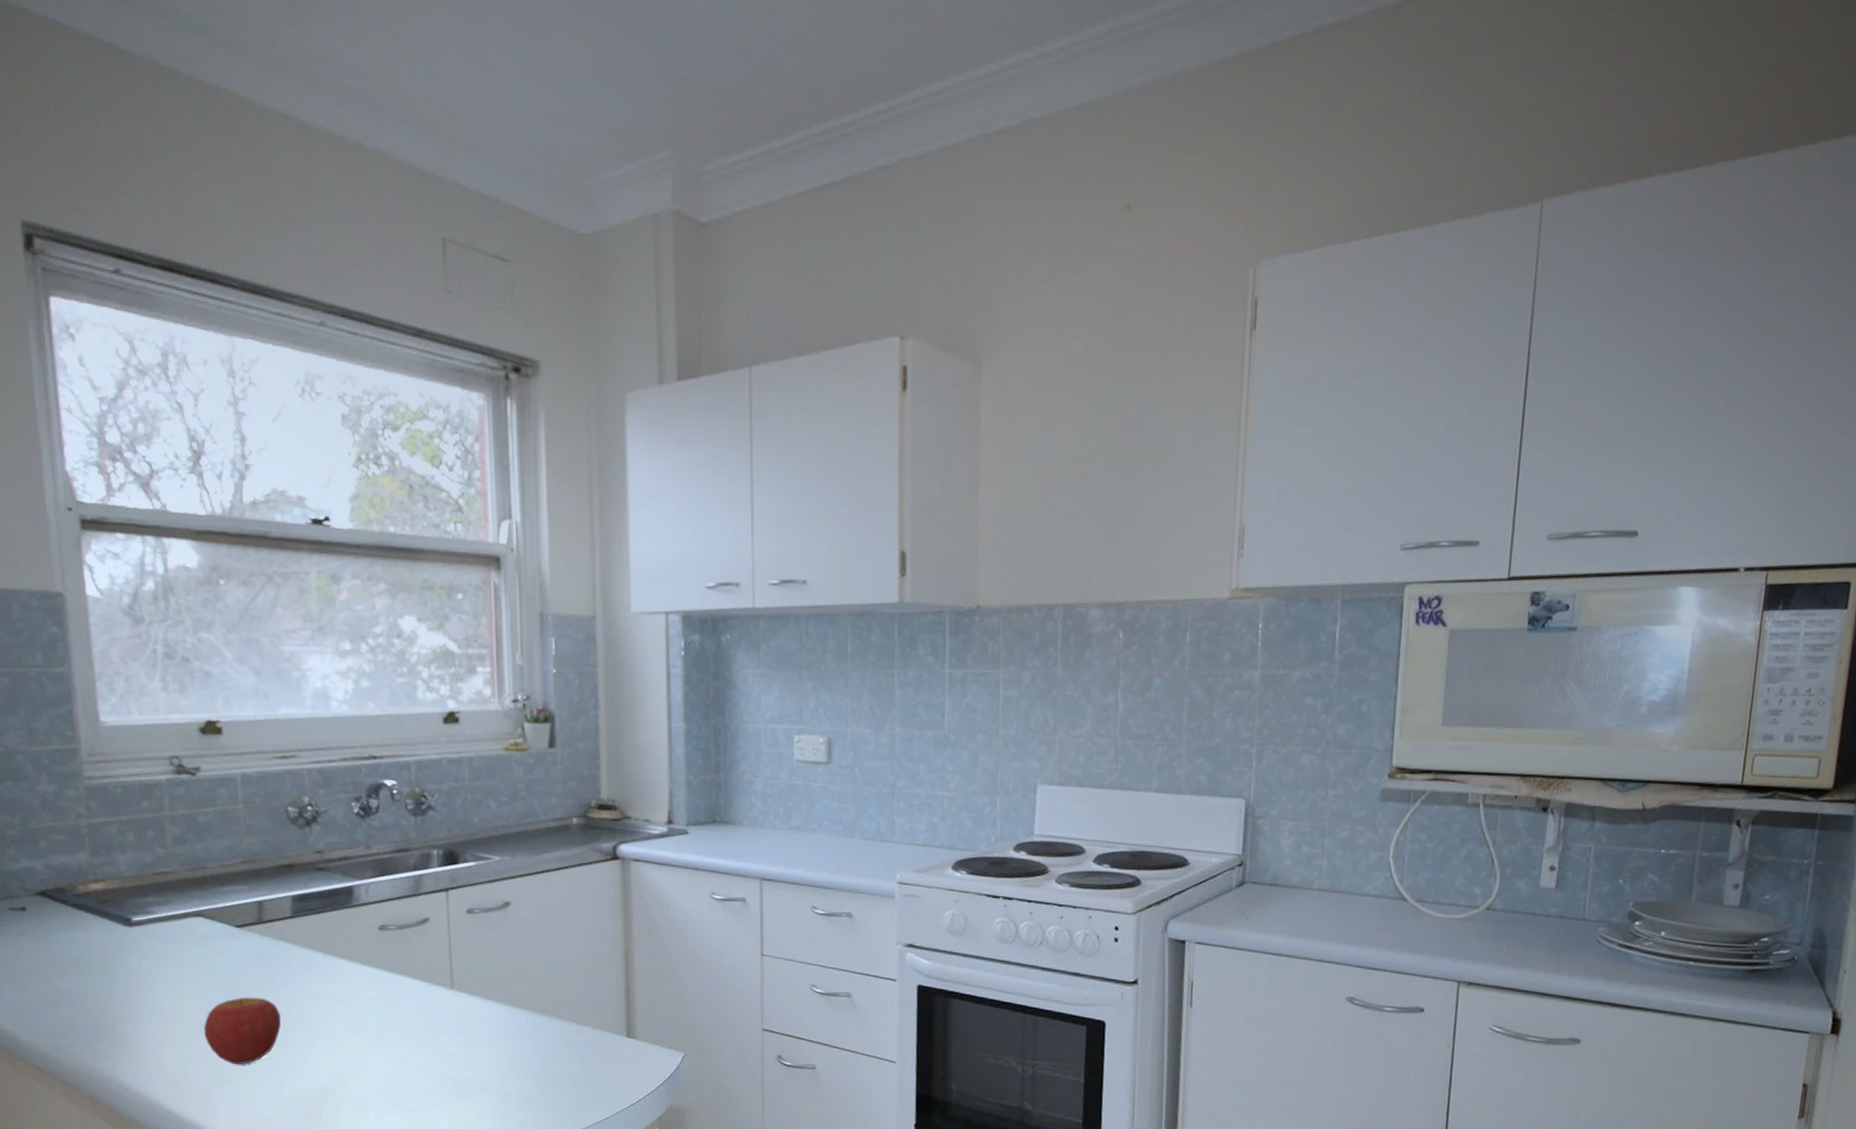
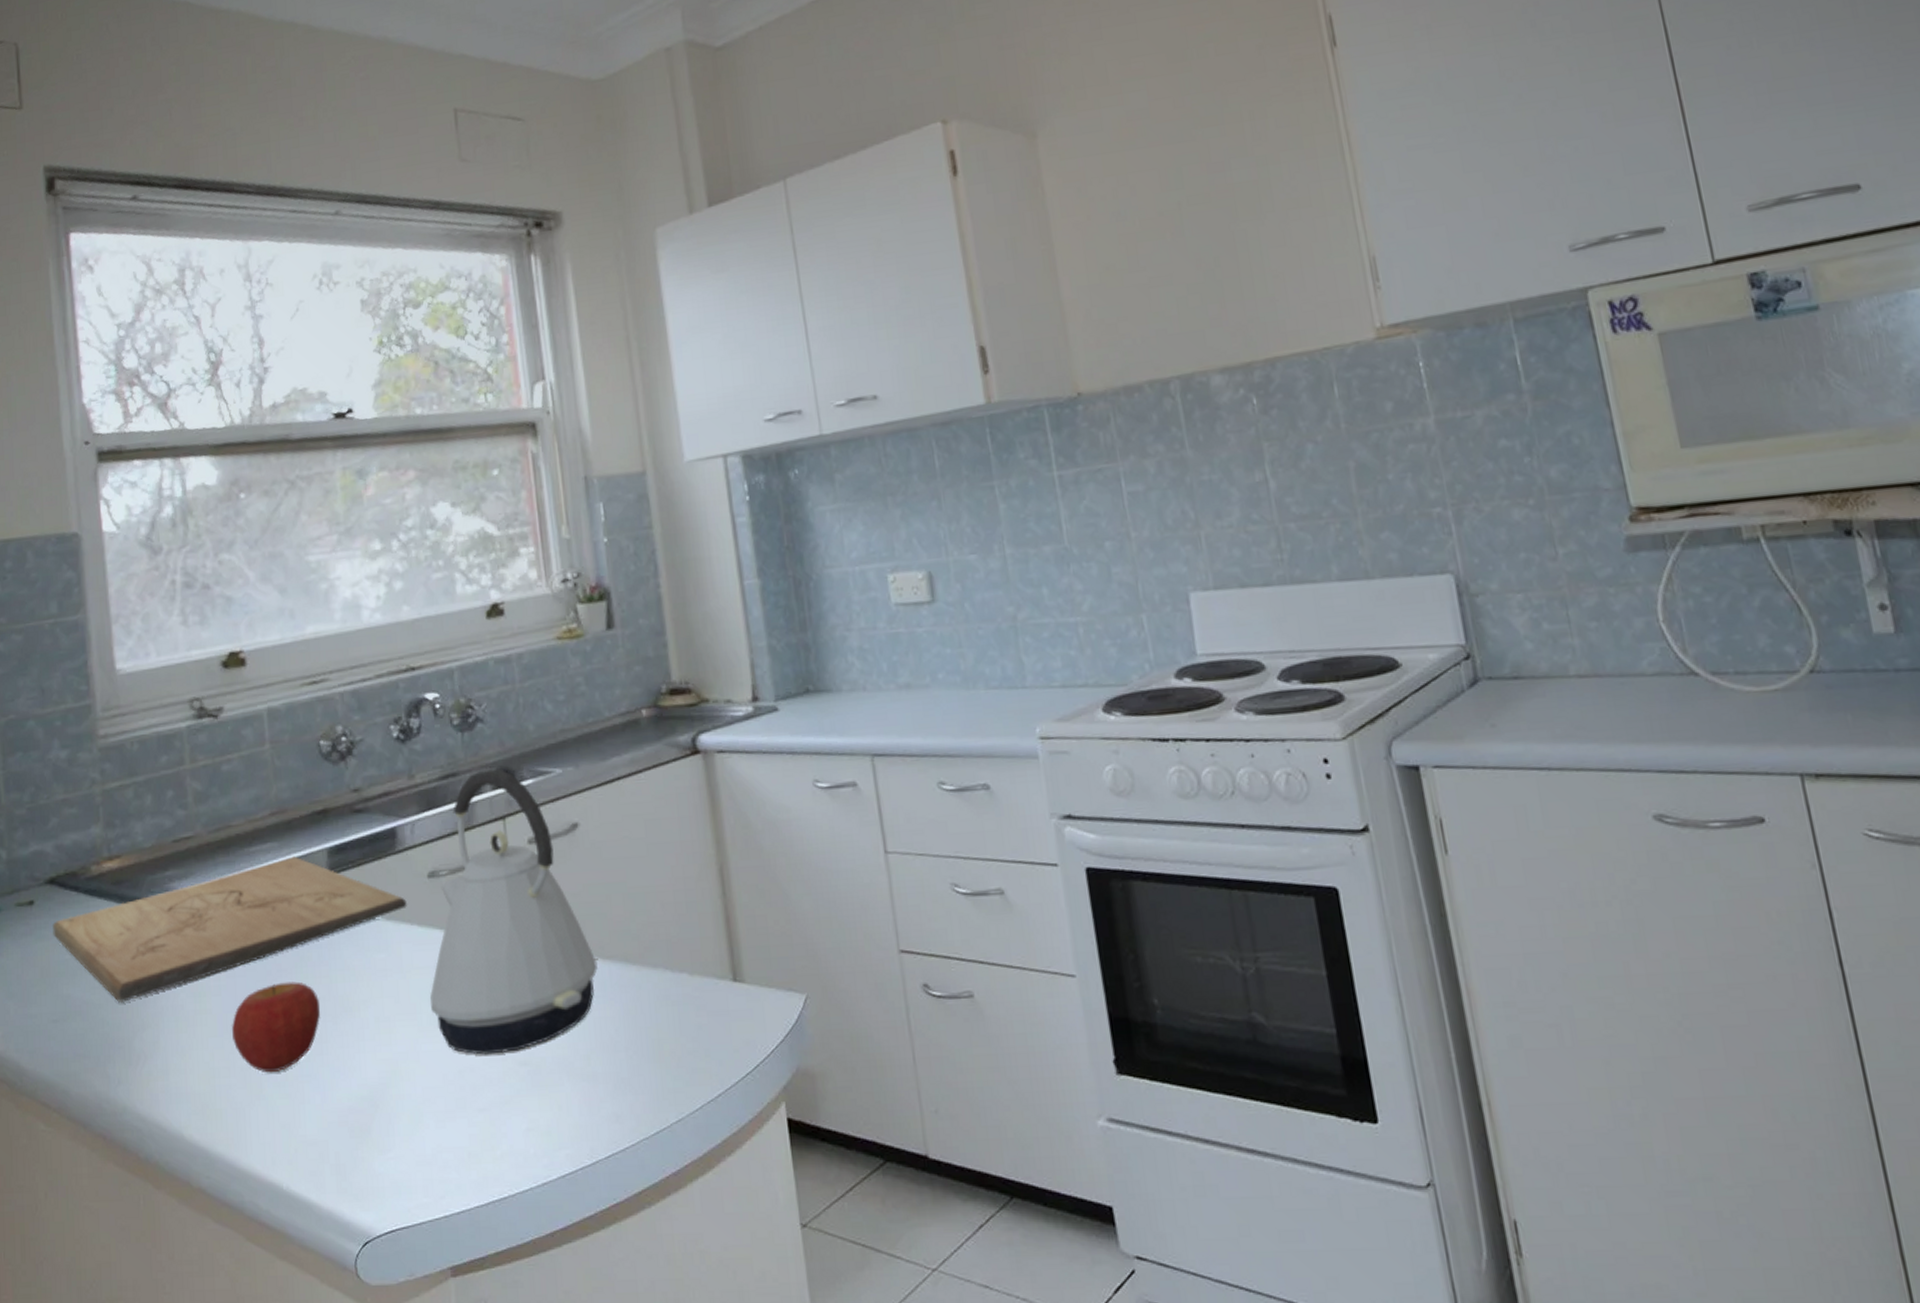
cutting board: none [43,899,359,998] -> present [52,856,407,1004]
kettle: none [376,848,517,1070] -> present [430,768,598,1055]

